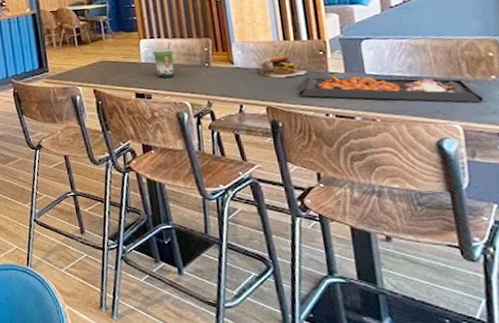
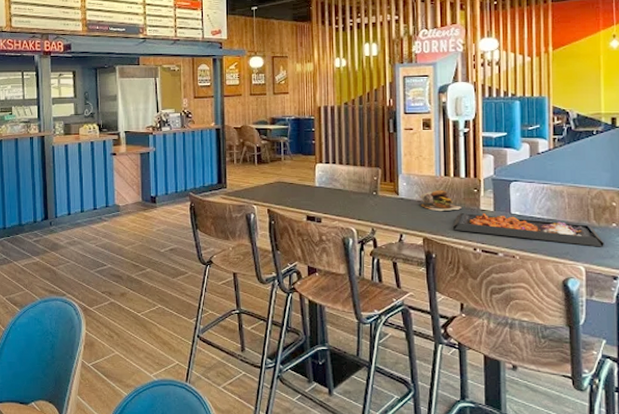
beverage cup: present [152,41,175,79] -> none [326,167,345,204]

